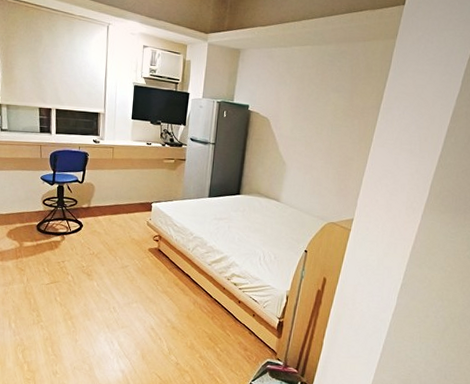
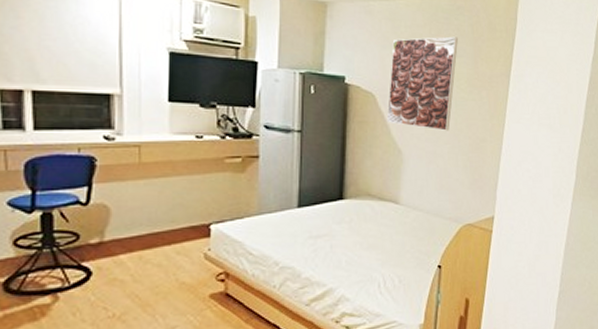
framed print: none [276,75,339,150] -> present [386,36,458,131]

